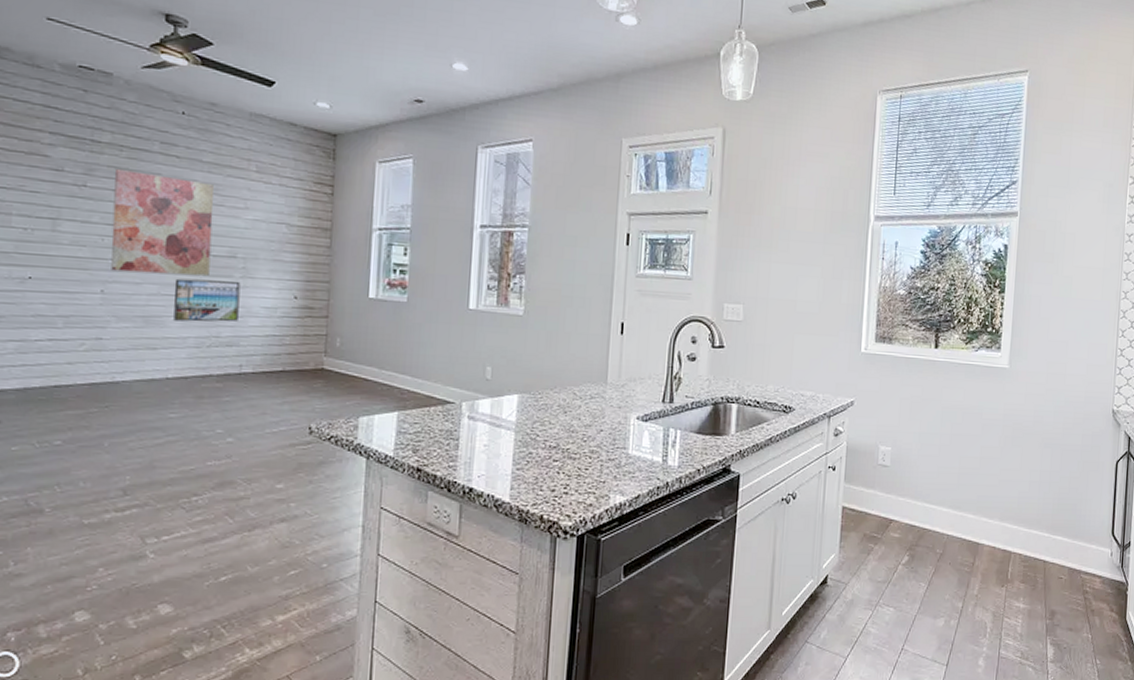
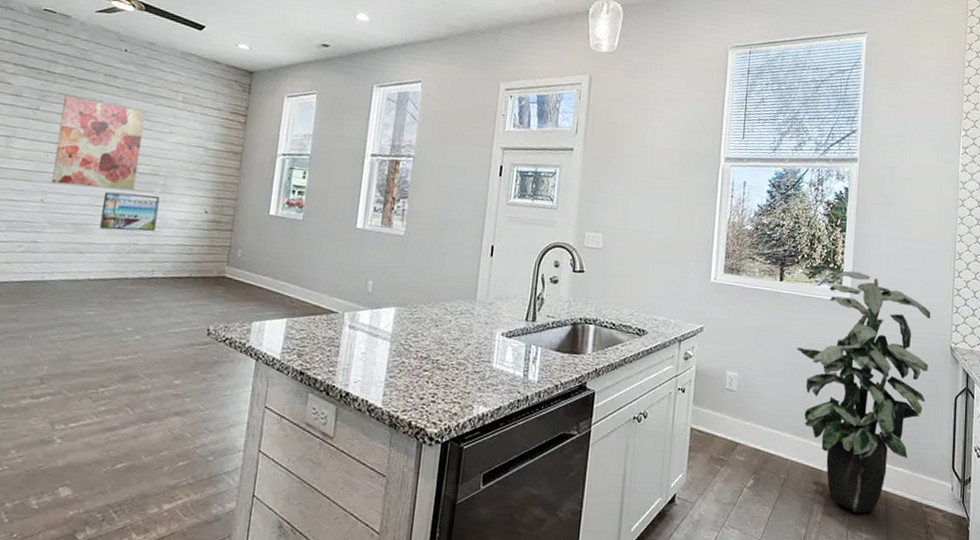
indoor plant: none [952,334,1093,584] -> present [796,270,931,514]

